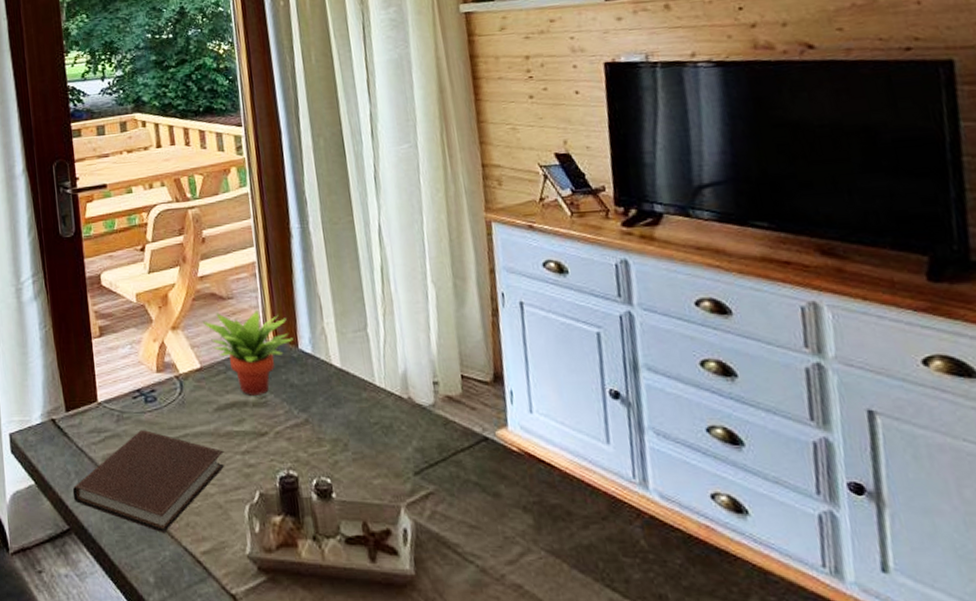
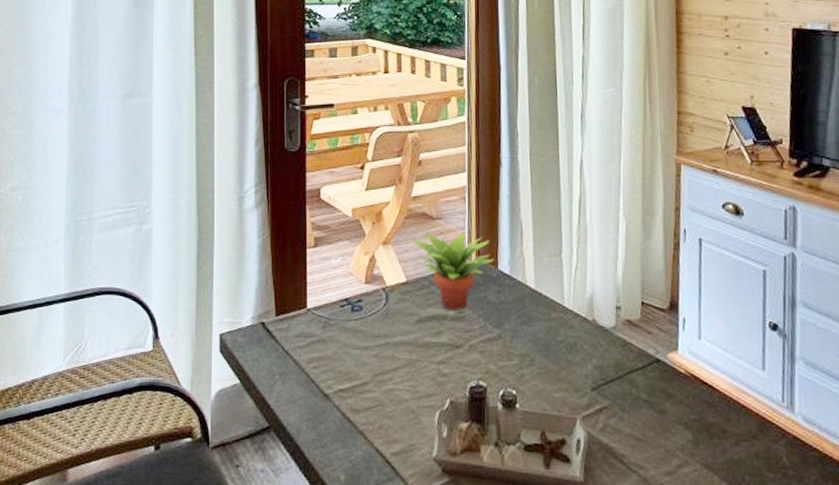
notebook: present [72,430,225,532] -> none [275,337,421,434]

